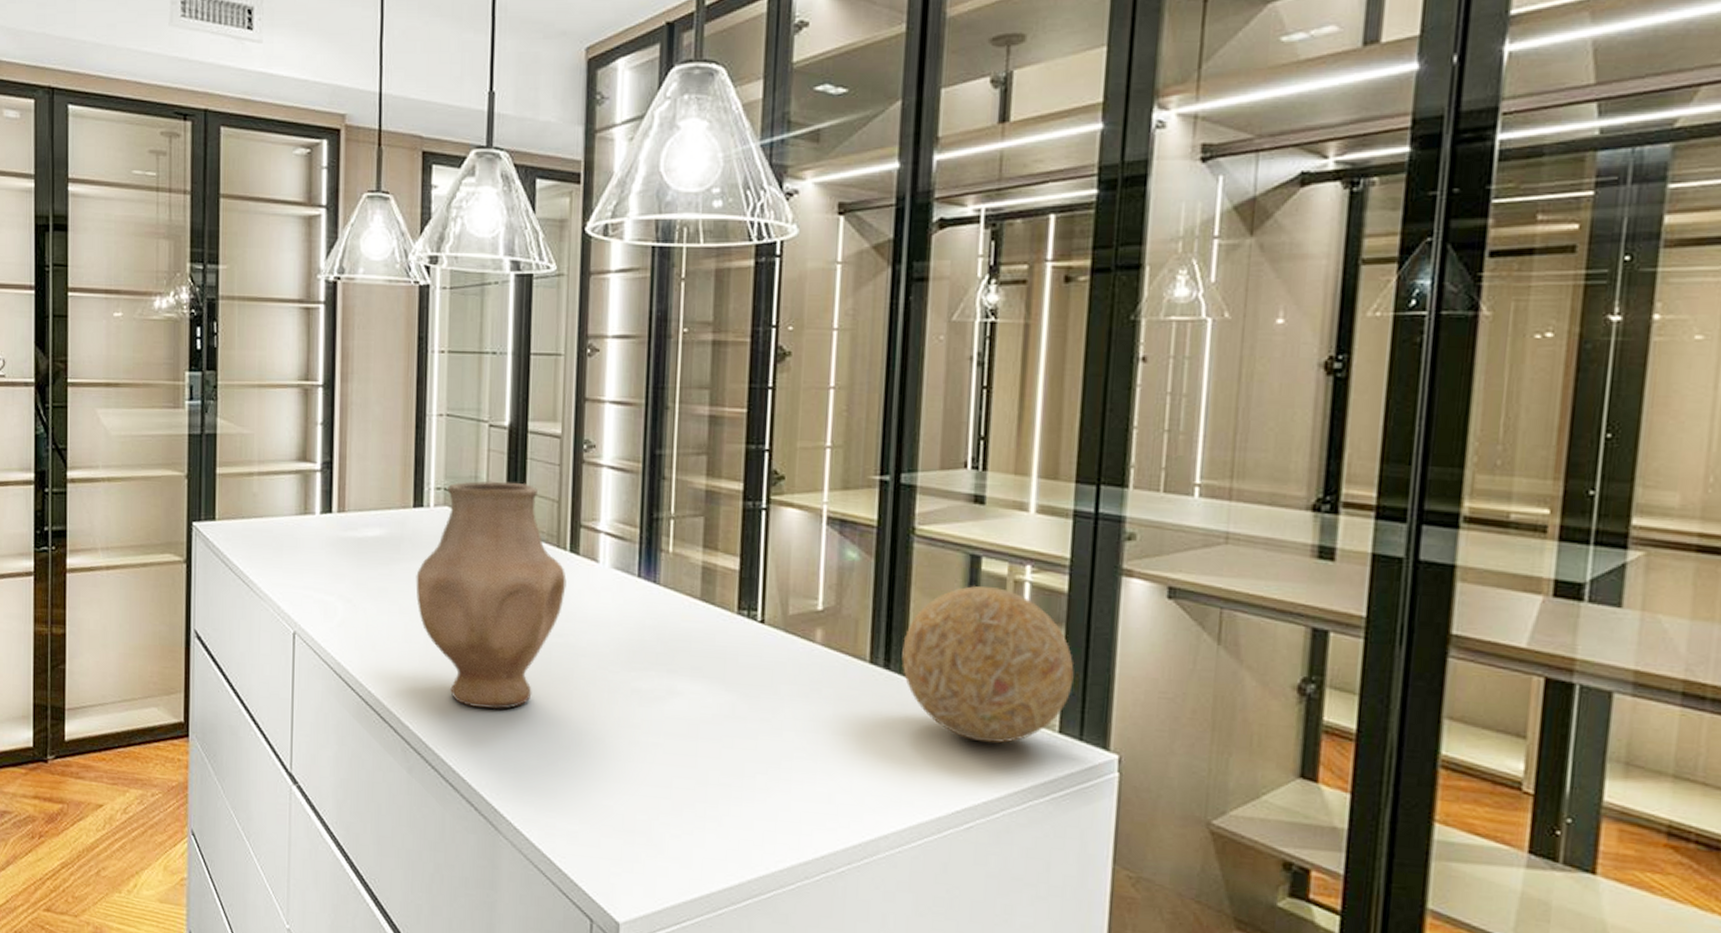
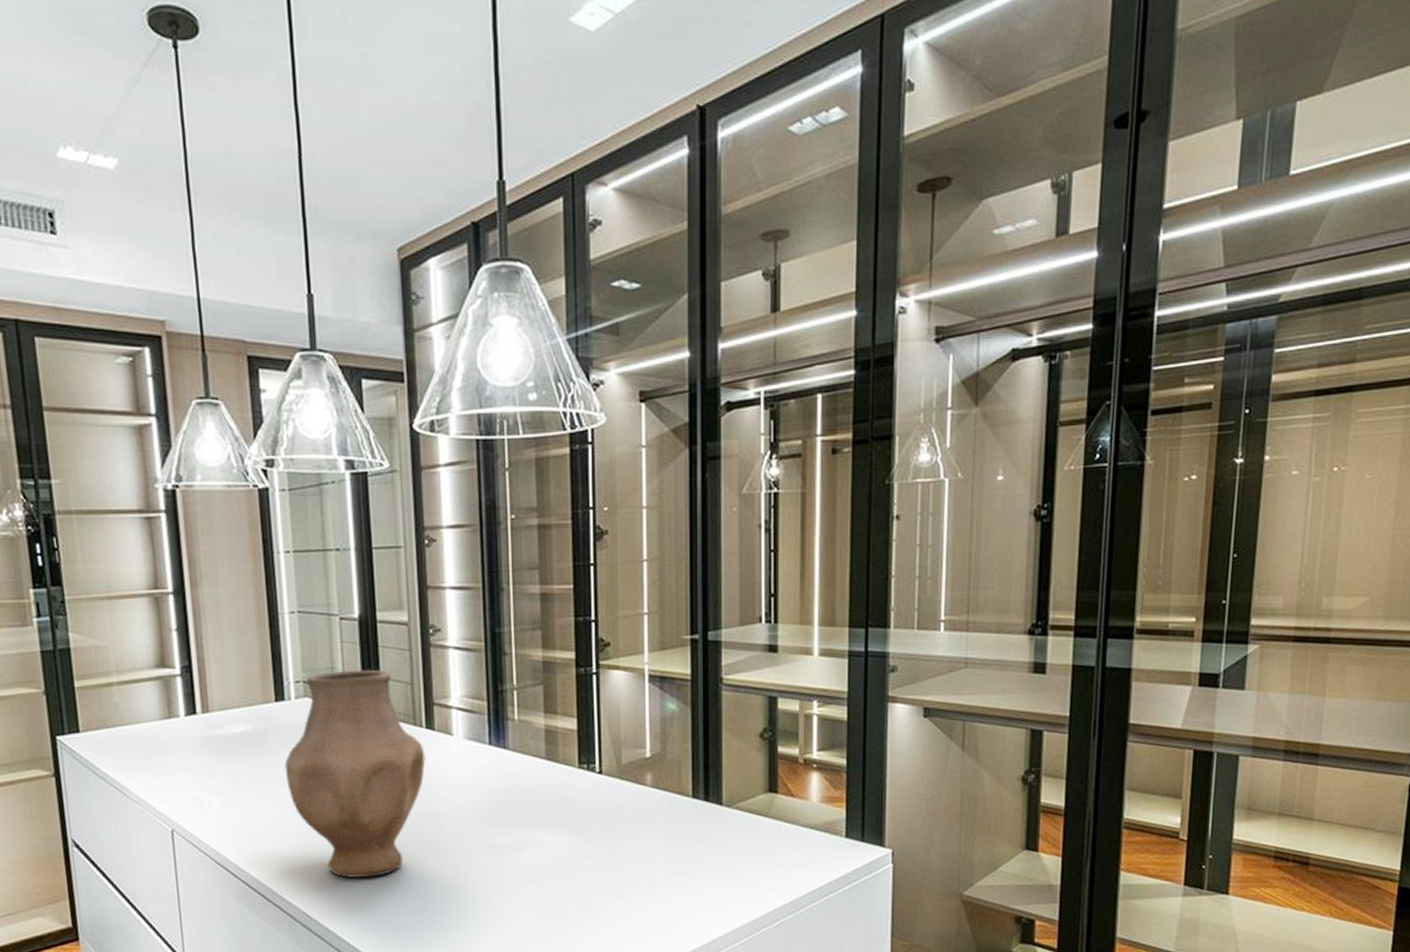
decorative ball: present [901,586,1074,744] -> none [718,722,855,853]

